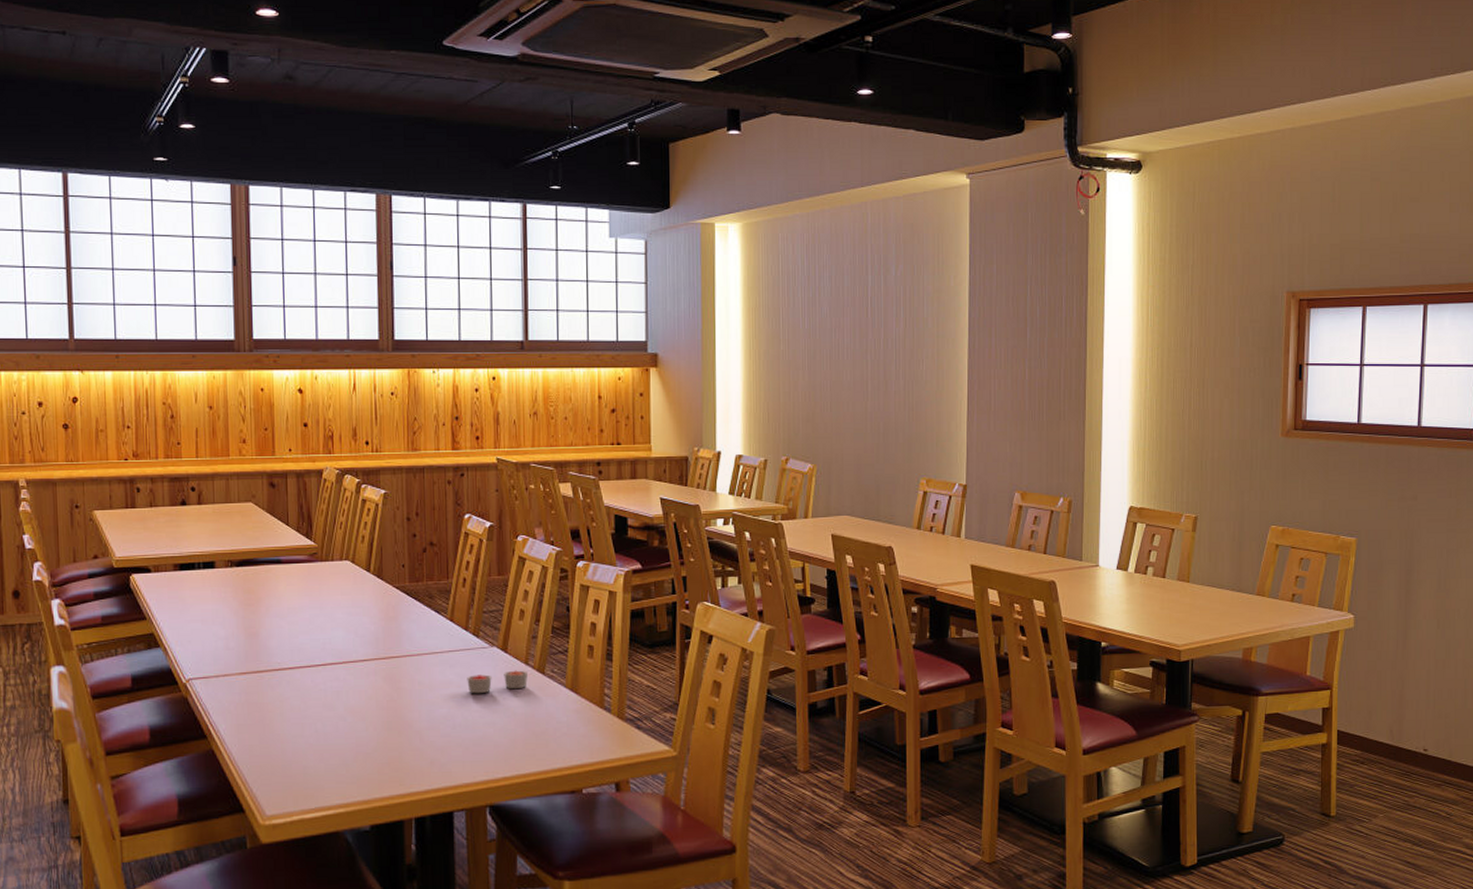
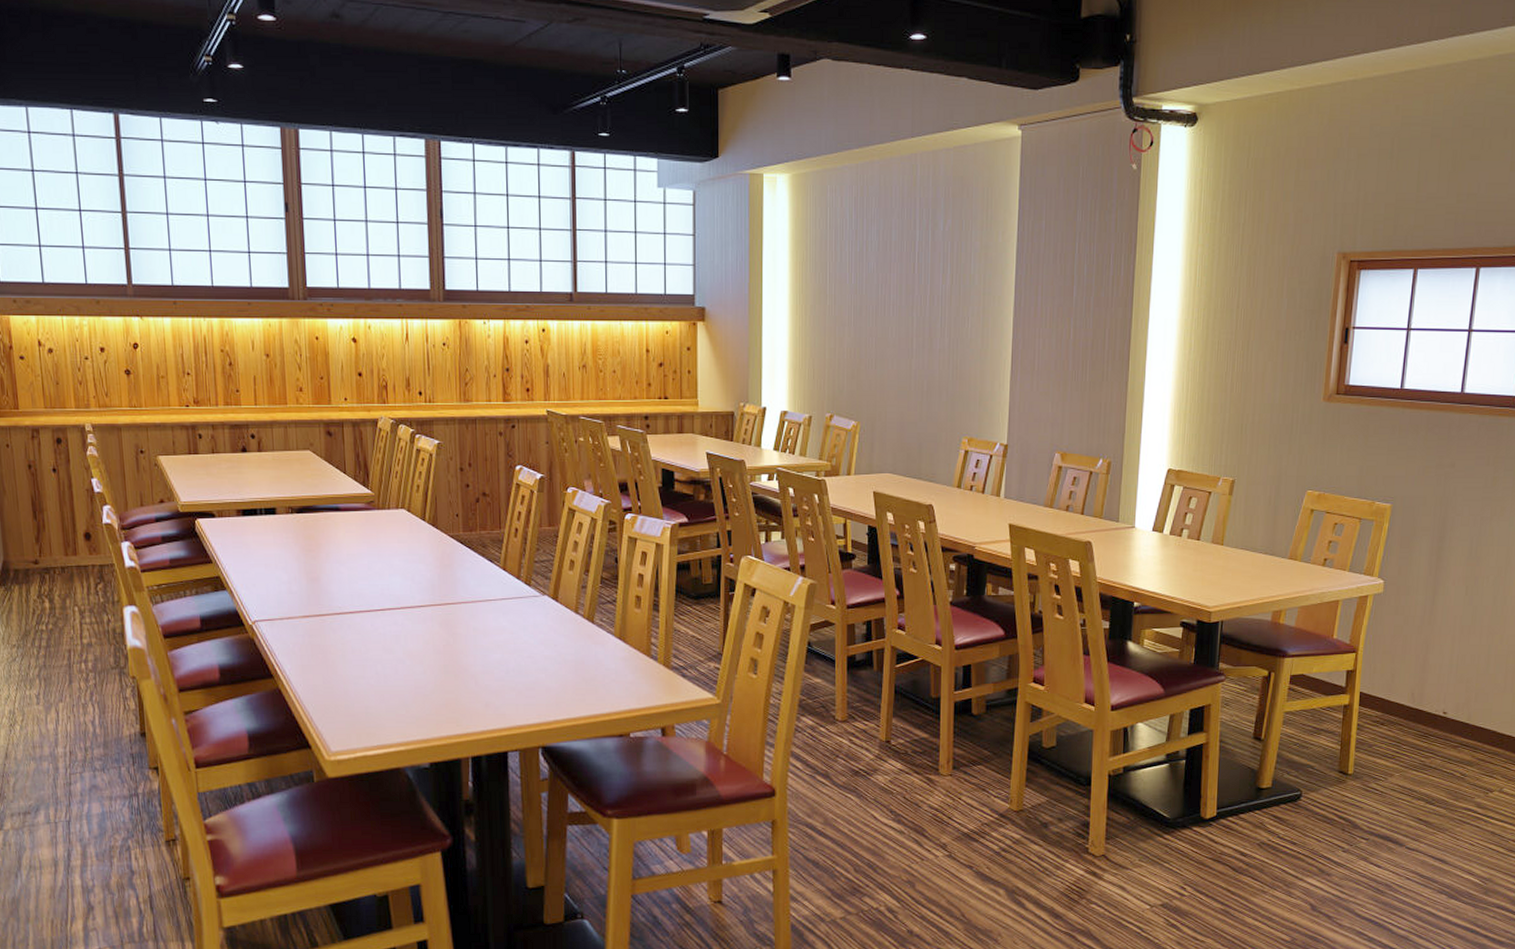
candle: present [467,670,528,693] -> none [519,618,578,640]

